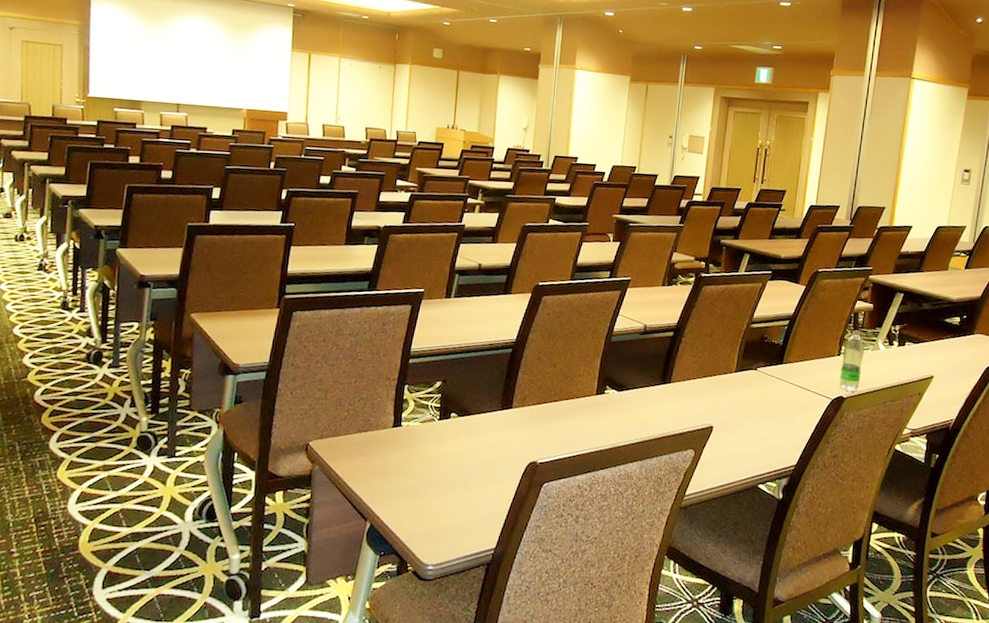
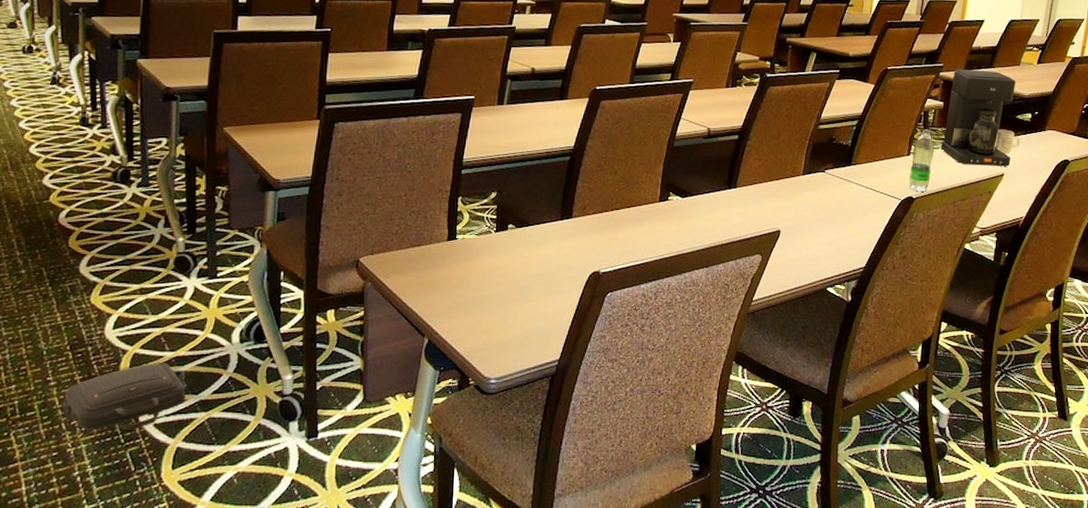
laptop bag: none [23,538,140,604] -> present [63,363,186,430]
coffee maker: none [871,272,945,369] -> present [941,68,1017,167]
mug: none [926,332,950,356] -> present [997,129,1021,154]

